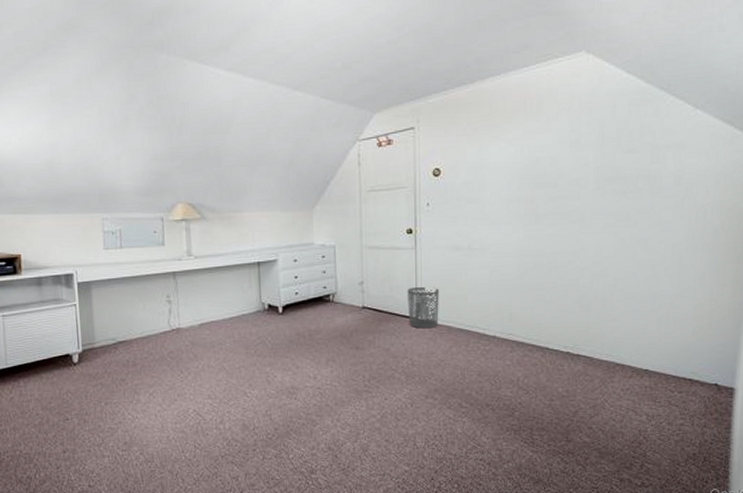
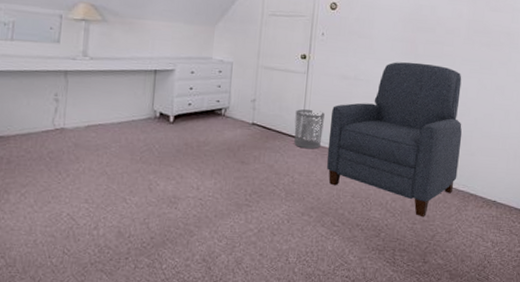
chair: none [446,223,600,393] -> present [327,62,462,218]

